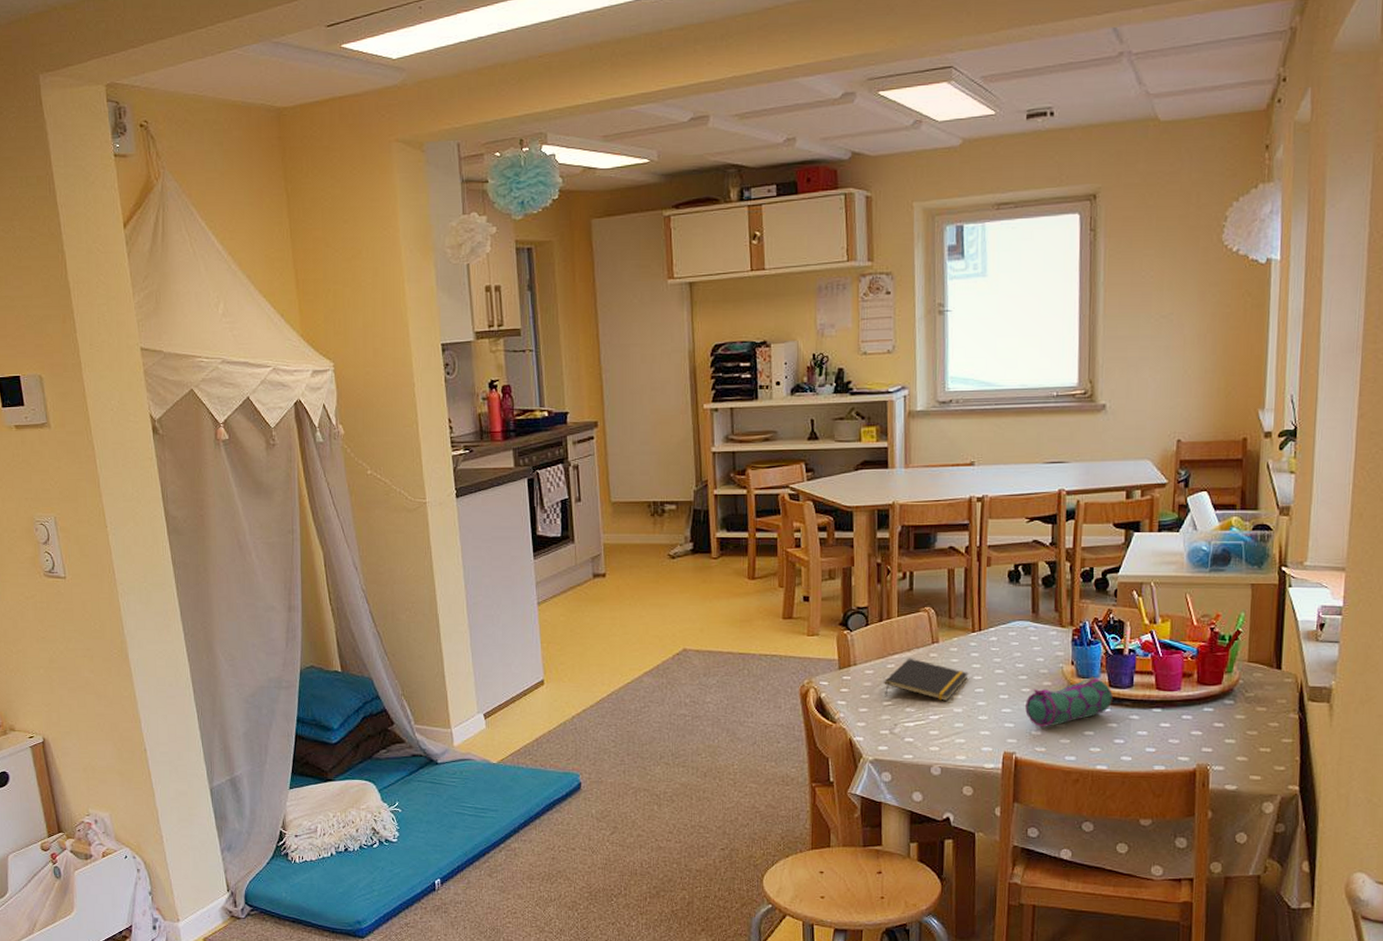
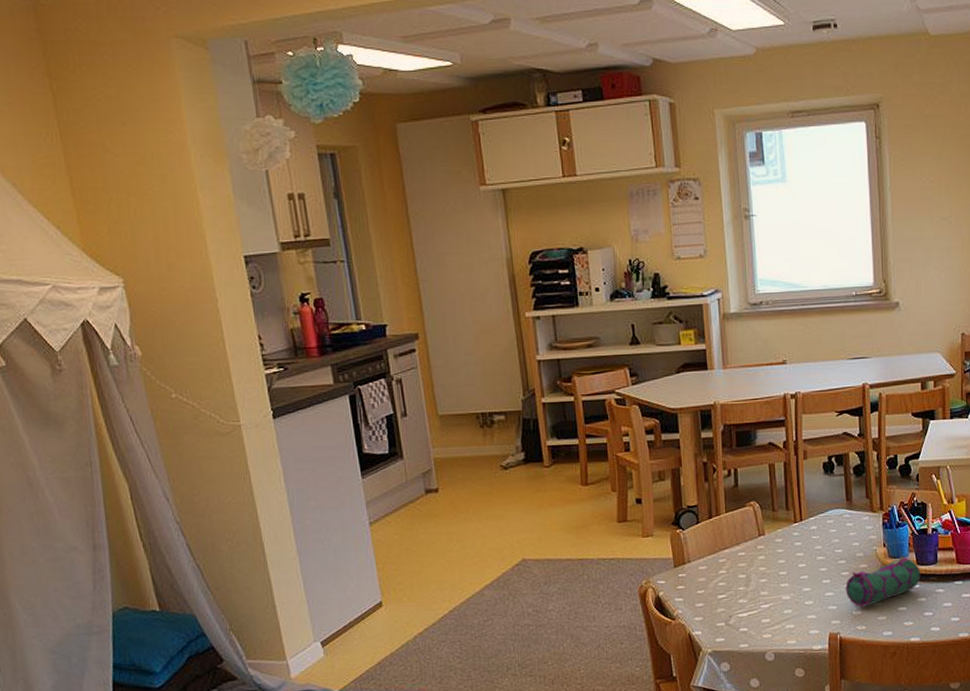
notepad: present [884,658,969,702] -> none [717,551,794,591]

